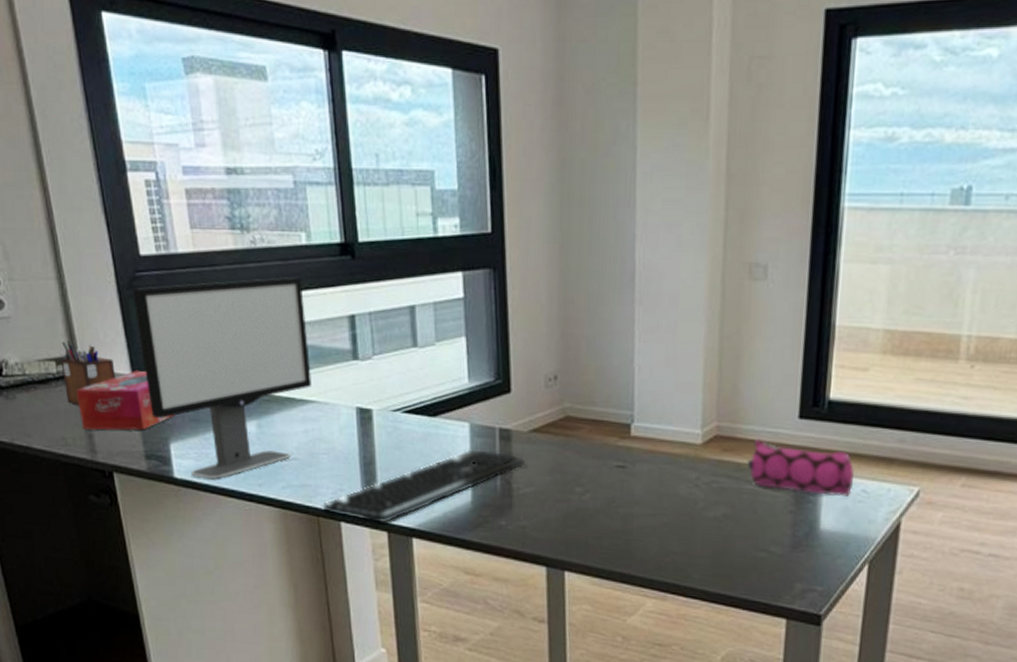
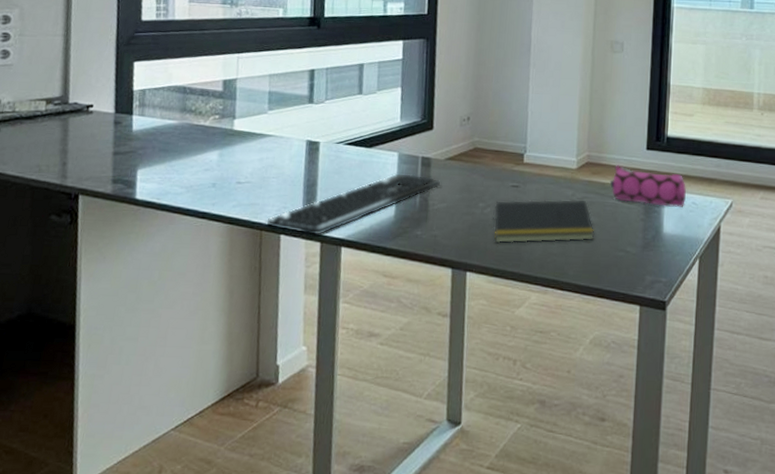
desk organizer: present [61,340,116,406] -> none [49,84,100,138]
tissue box: present [76,371,175,430] -> none [58,110,148,159]
computer monitor: present [133,277,311,479] -> none [125,40,275,200]
notepad: none [594,484,727,539] -> present [493,199,595,244]

